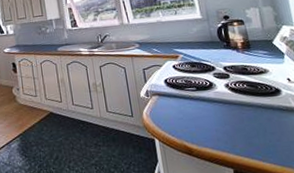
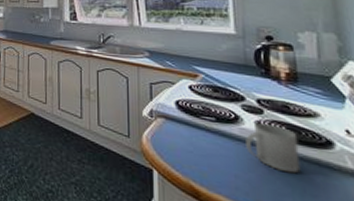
mug: none [219,84,261,120] -> present [245,122,301,174]

